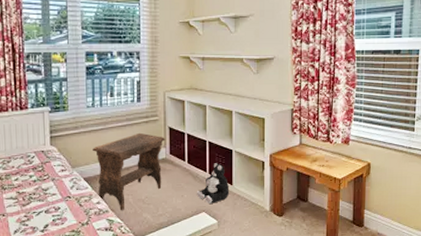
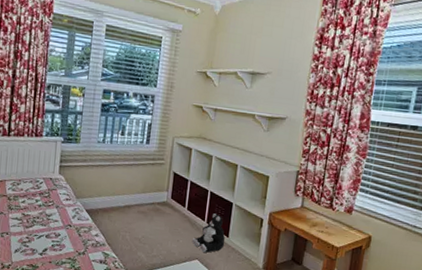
footstool: present [93,132,166,211] -> none [97,173,169,247]

